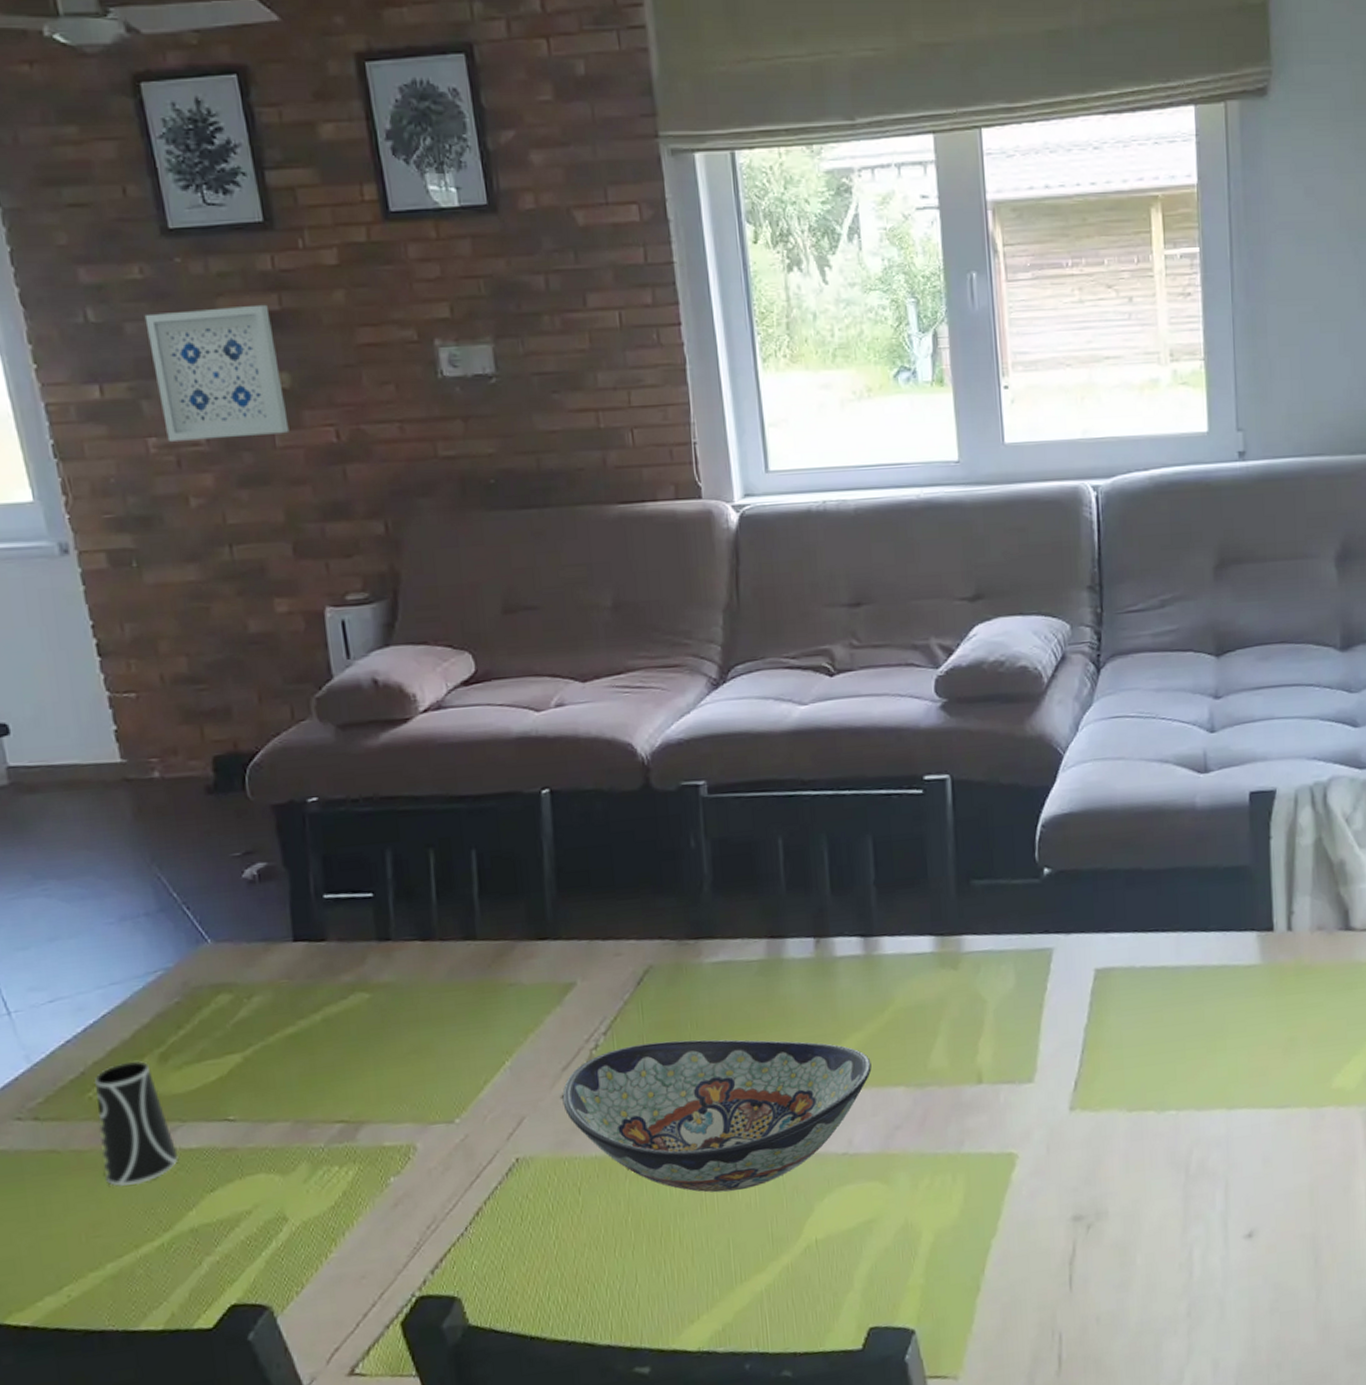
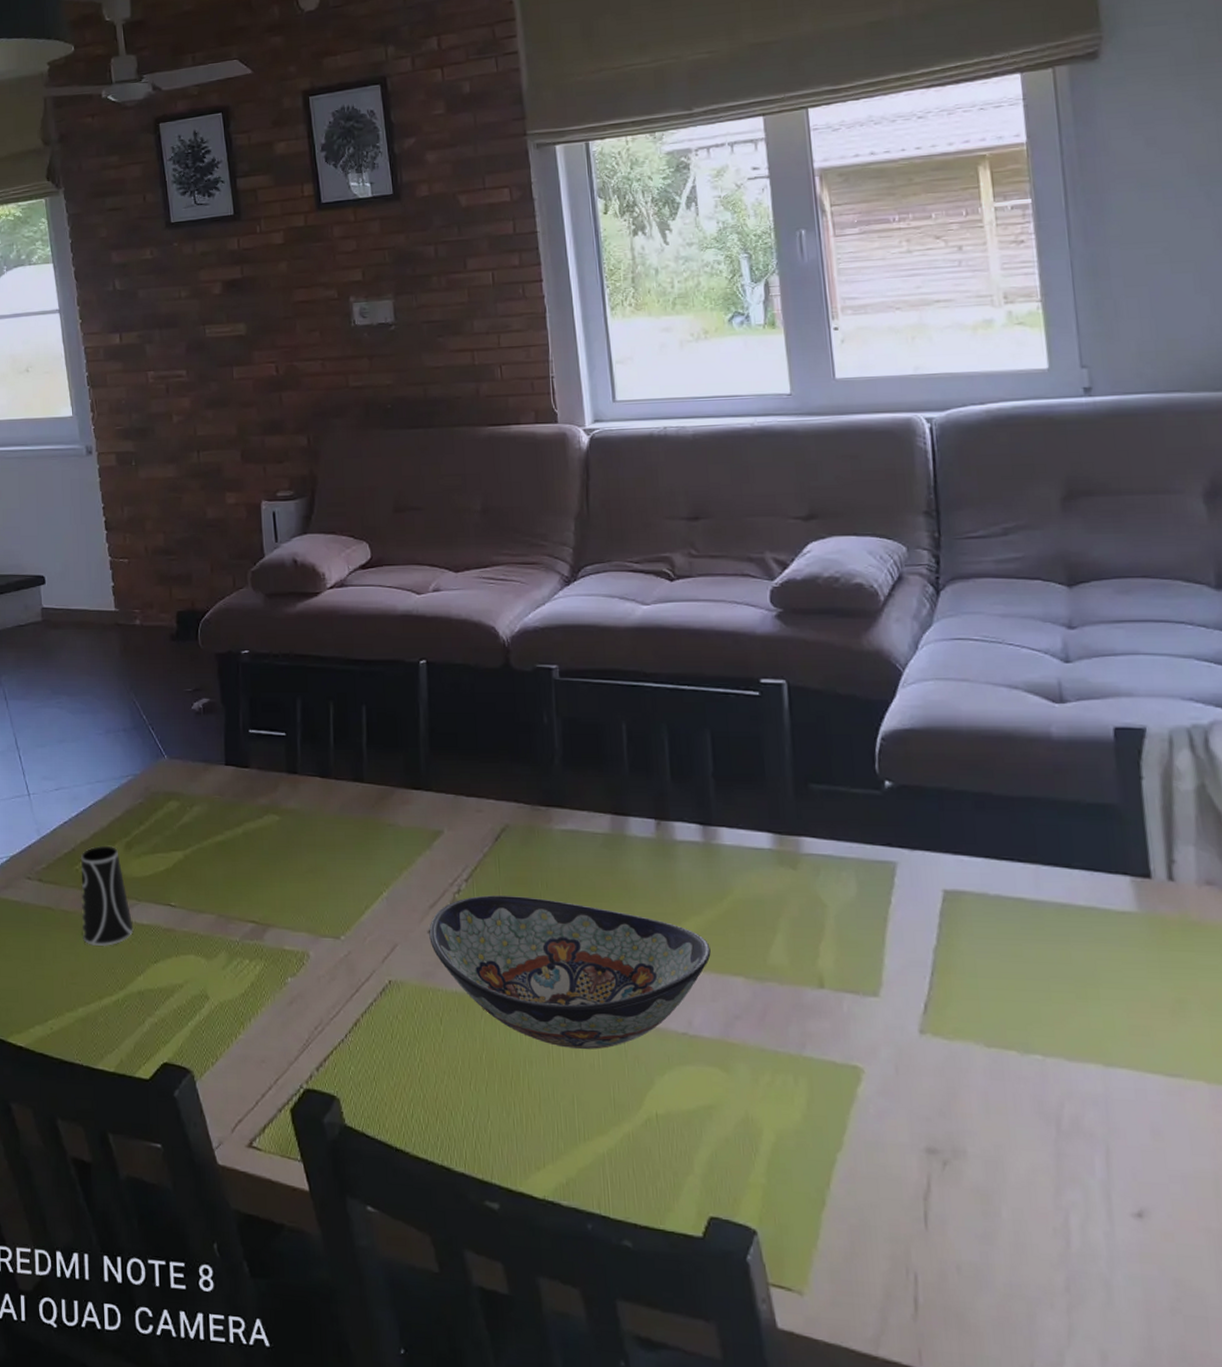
wall art: present [144,304,290,442] -> none [151,274,243,374]

